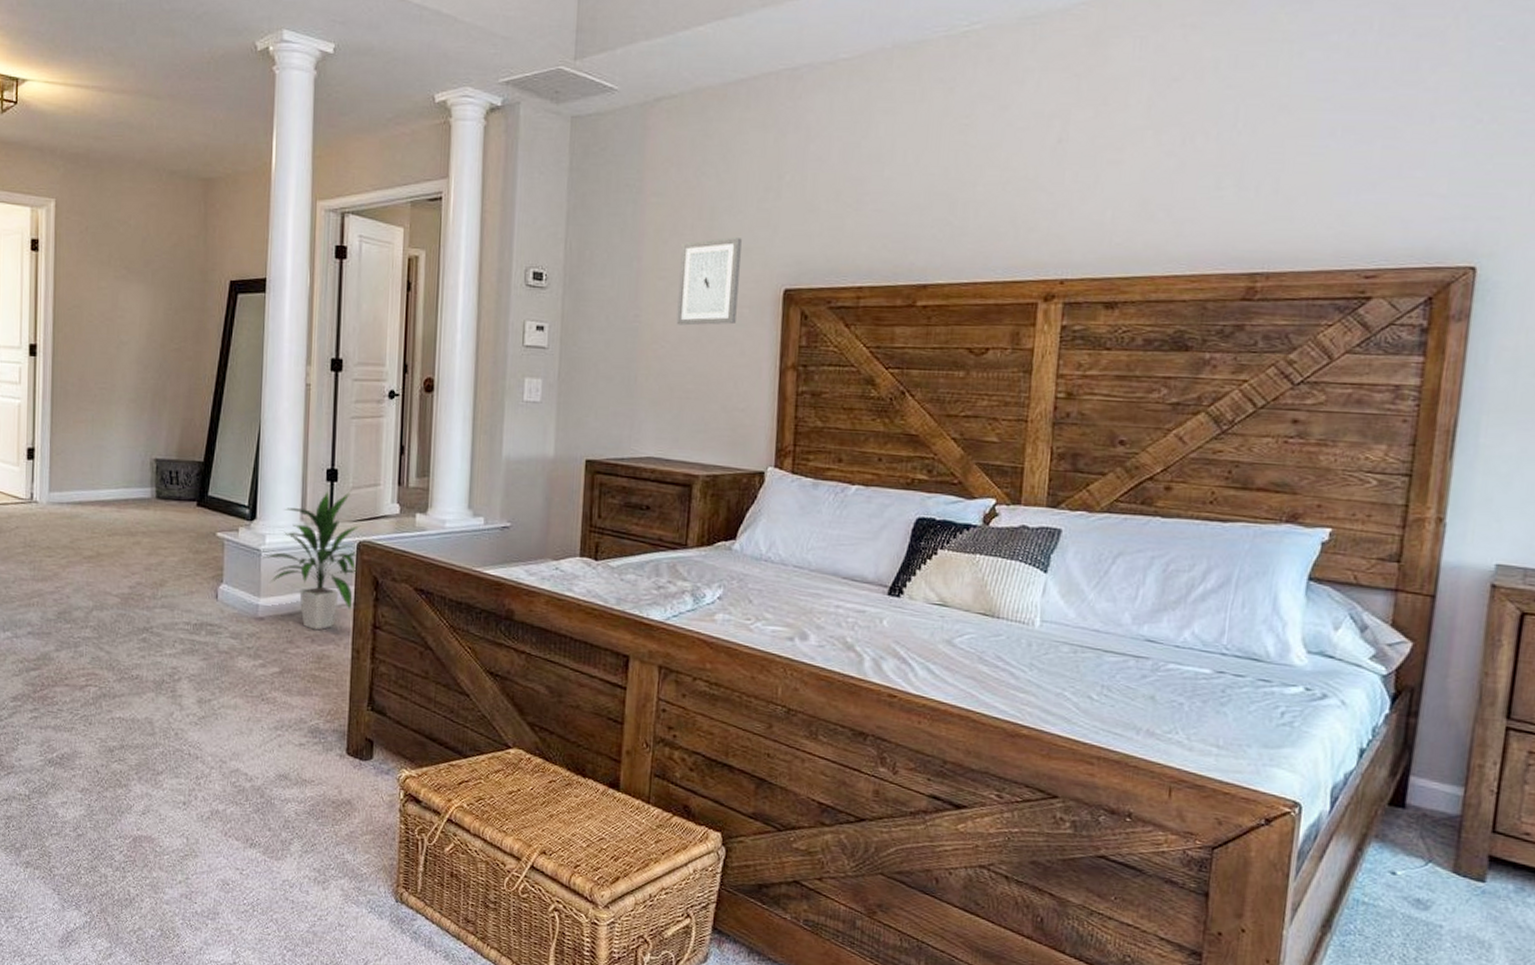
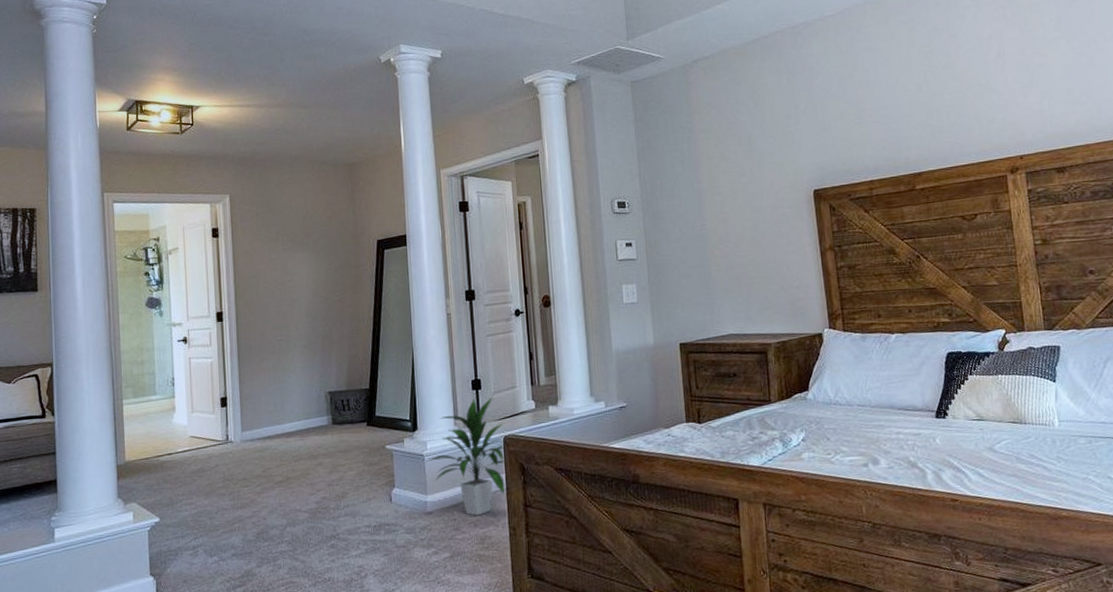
wall art: present [676,238,742,326] -> none [729,156,781,228]

